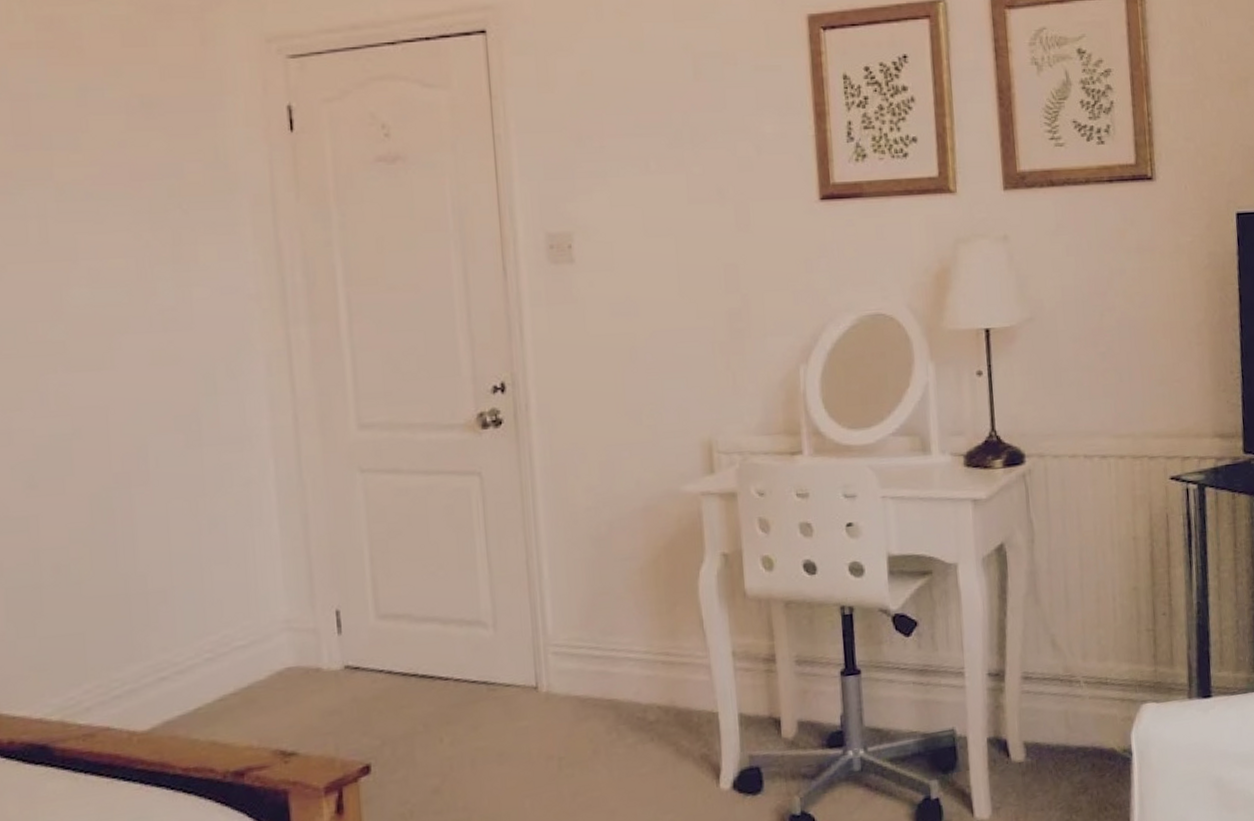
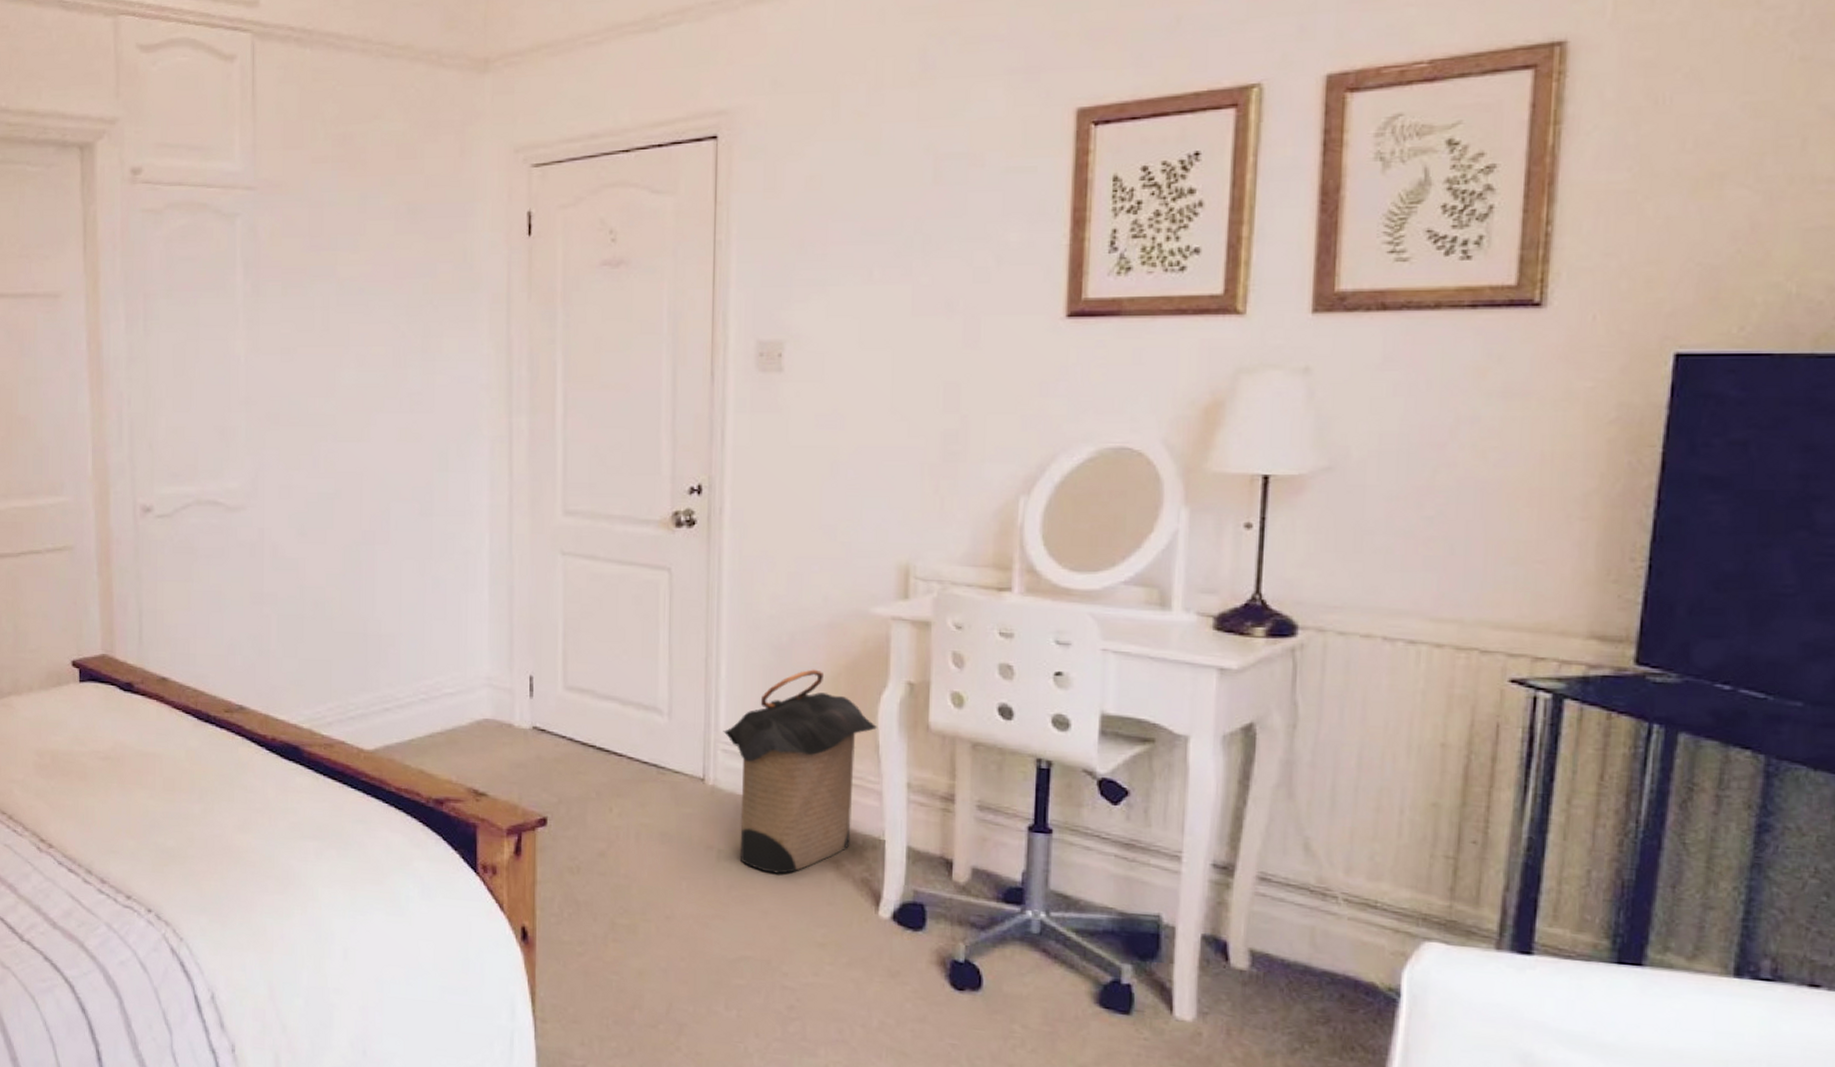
laundry hamper: none [552,554,699,770] -> present [723,669,877,874]

